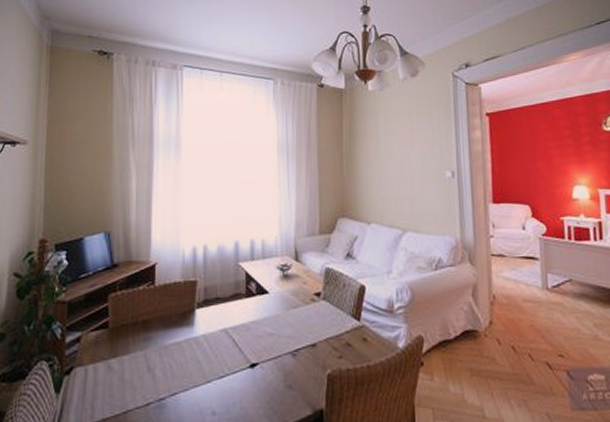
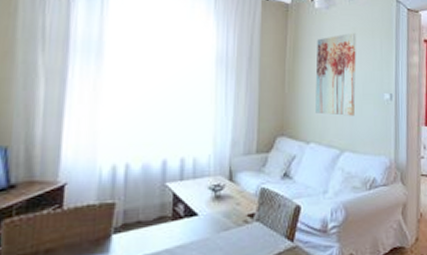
wall art: none [372,111,415,196] -> present [315,32,356,116]

